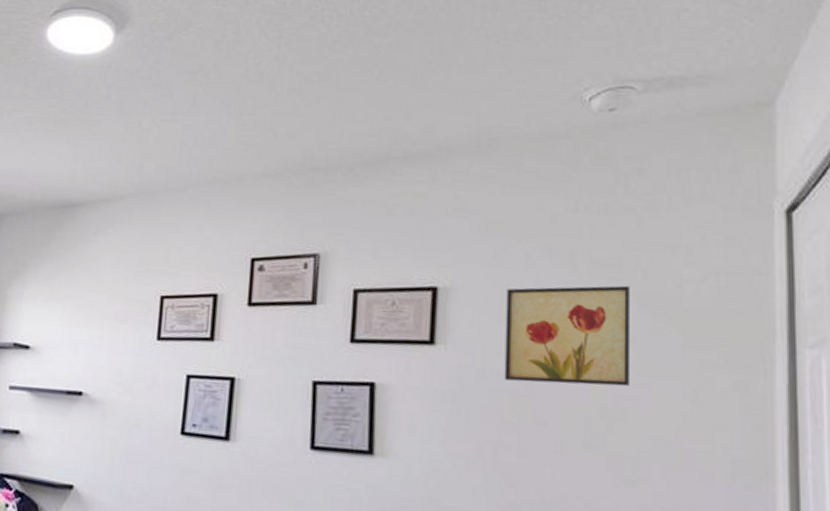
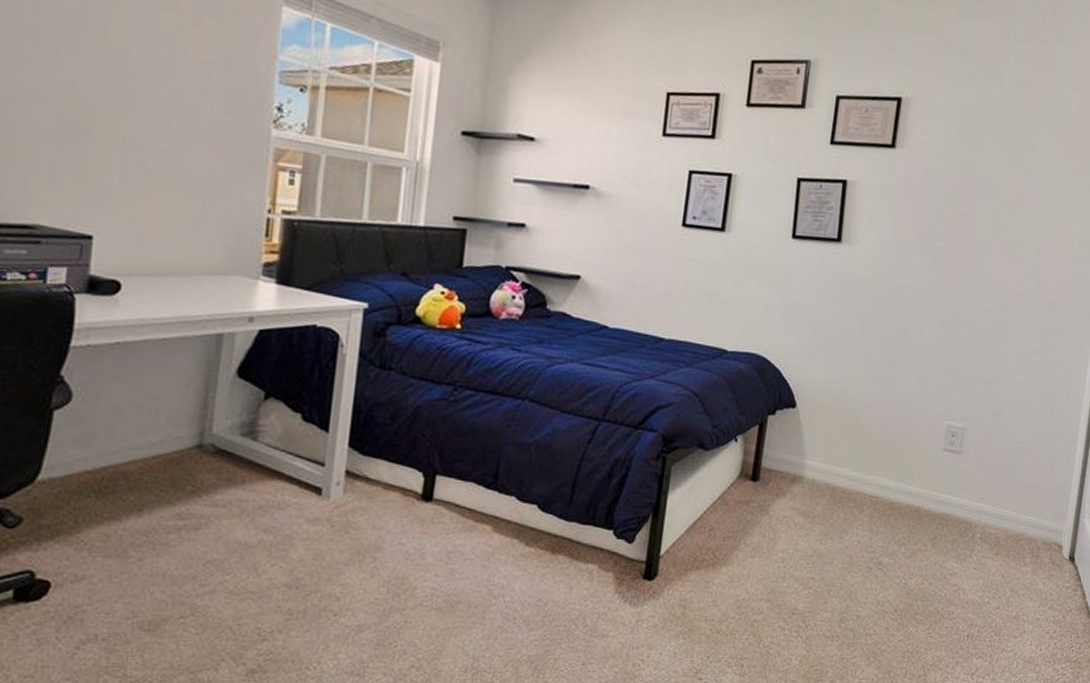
wall art: present [504,285,629,387] -> none [942,102,1036,186]

